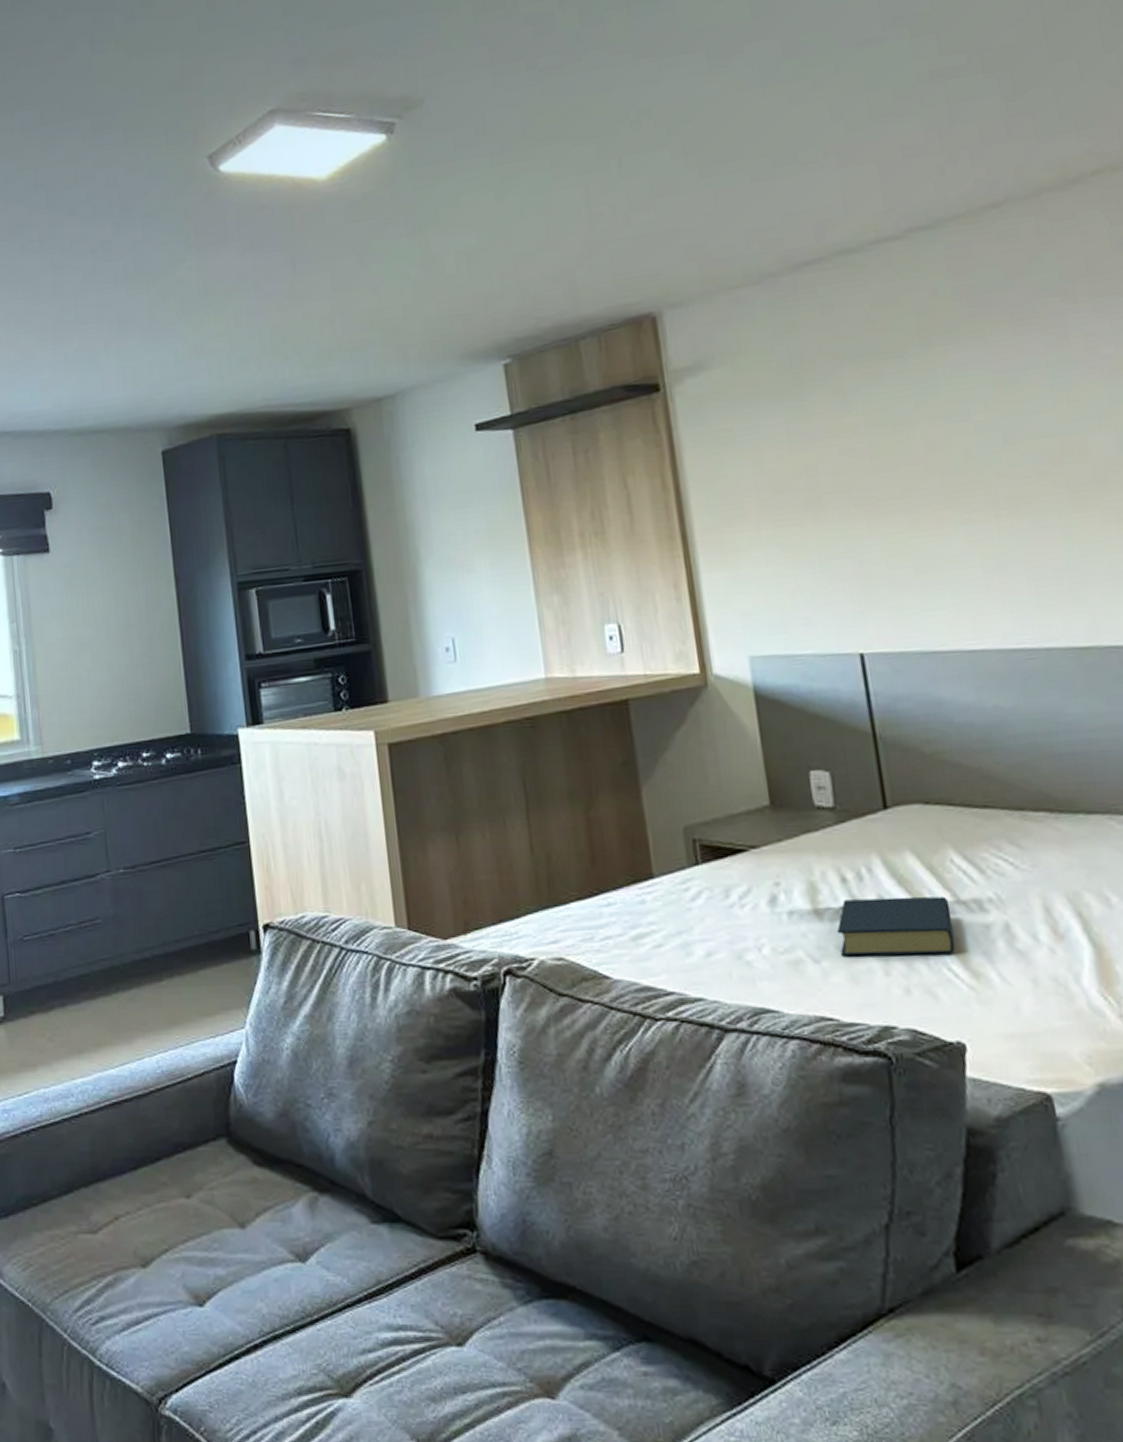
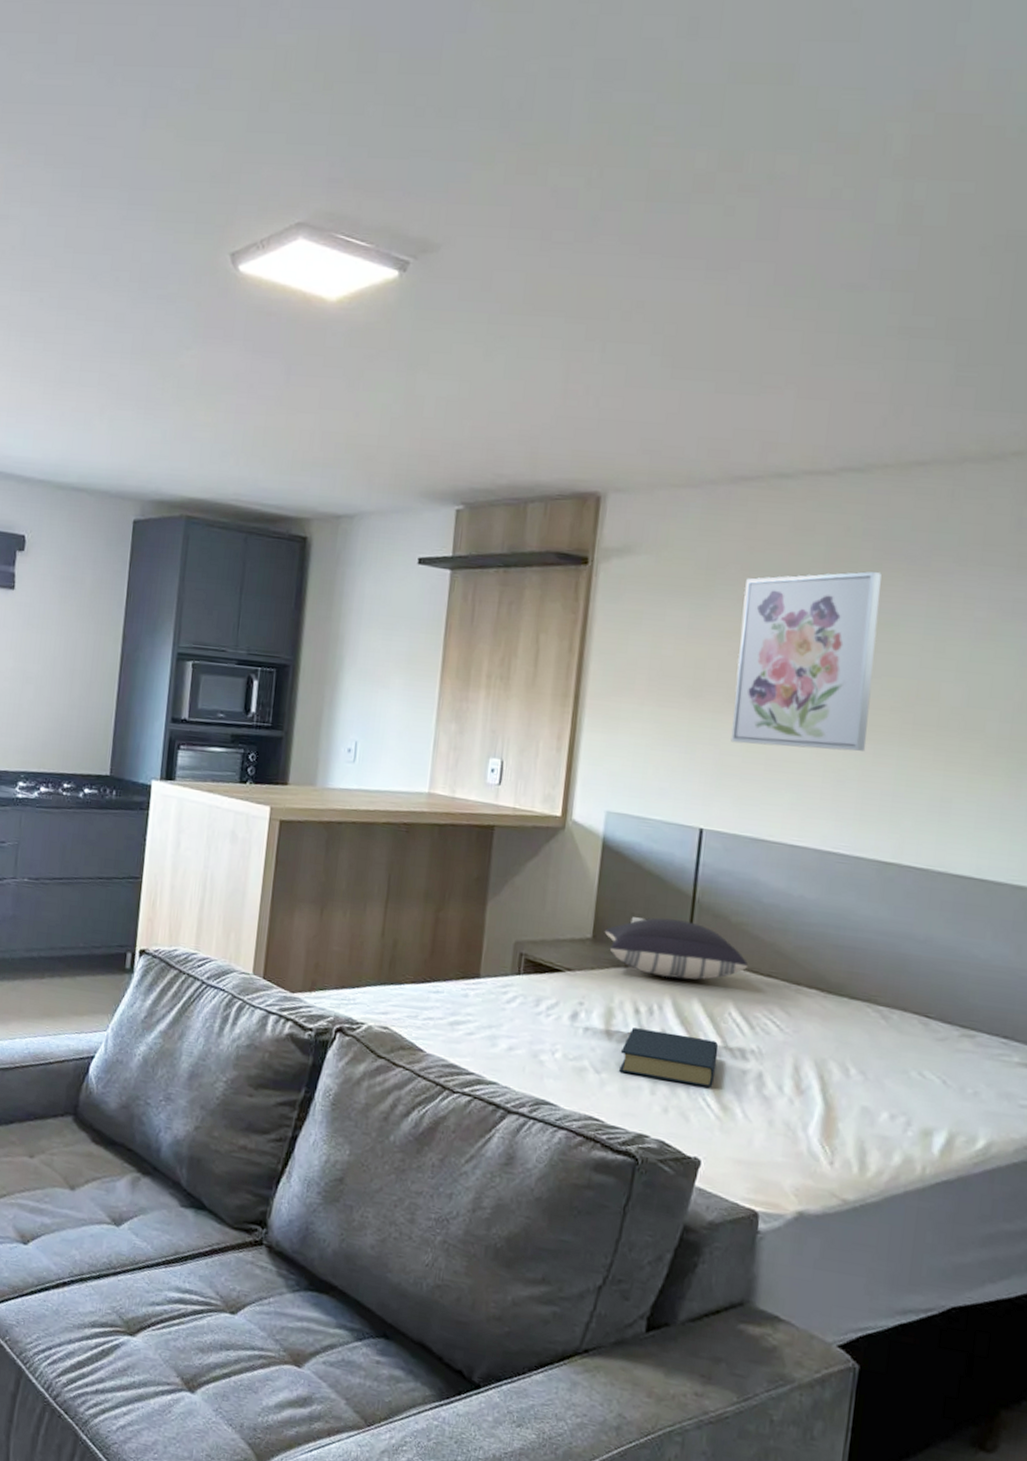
pillow: none [781,762,958,834] -> present [604,917,749,980]
wall art: none [837,329,1023,550] -> present [731,571,882,752]

